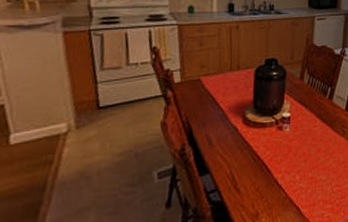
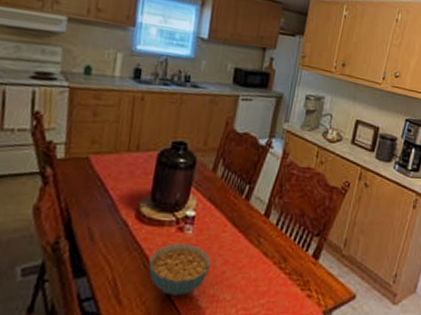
cereal bowl: none [257,138,308,181] -> present [148,242,212,296]

